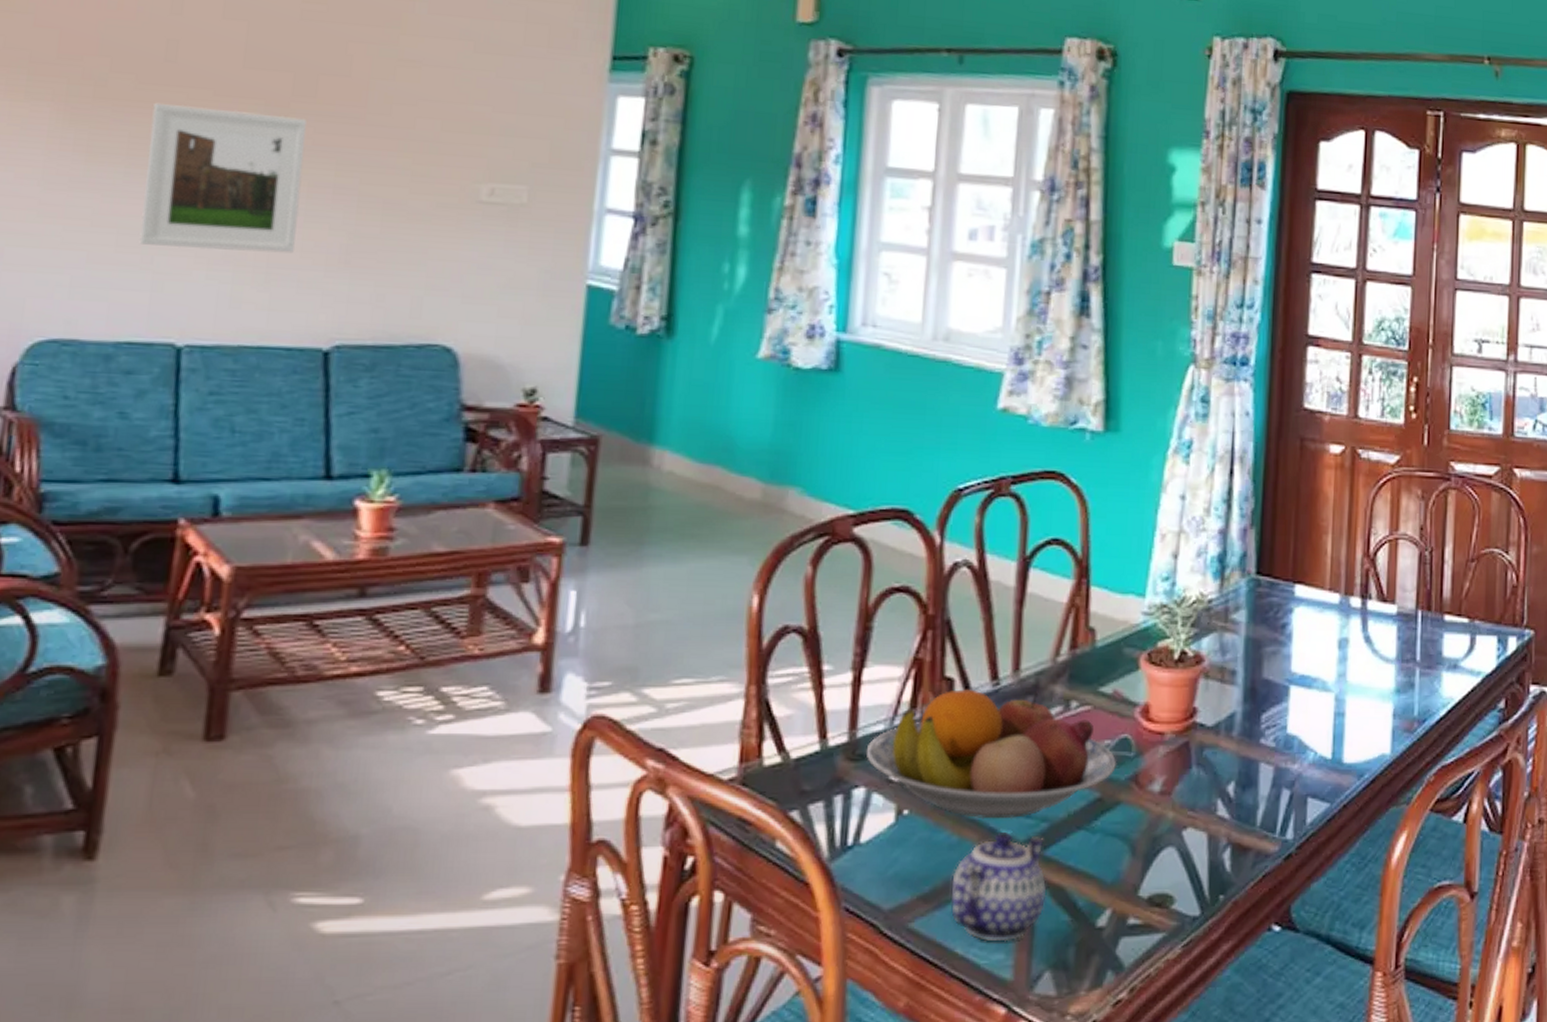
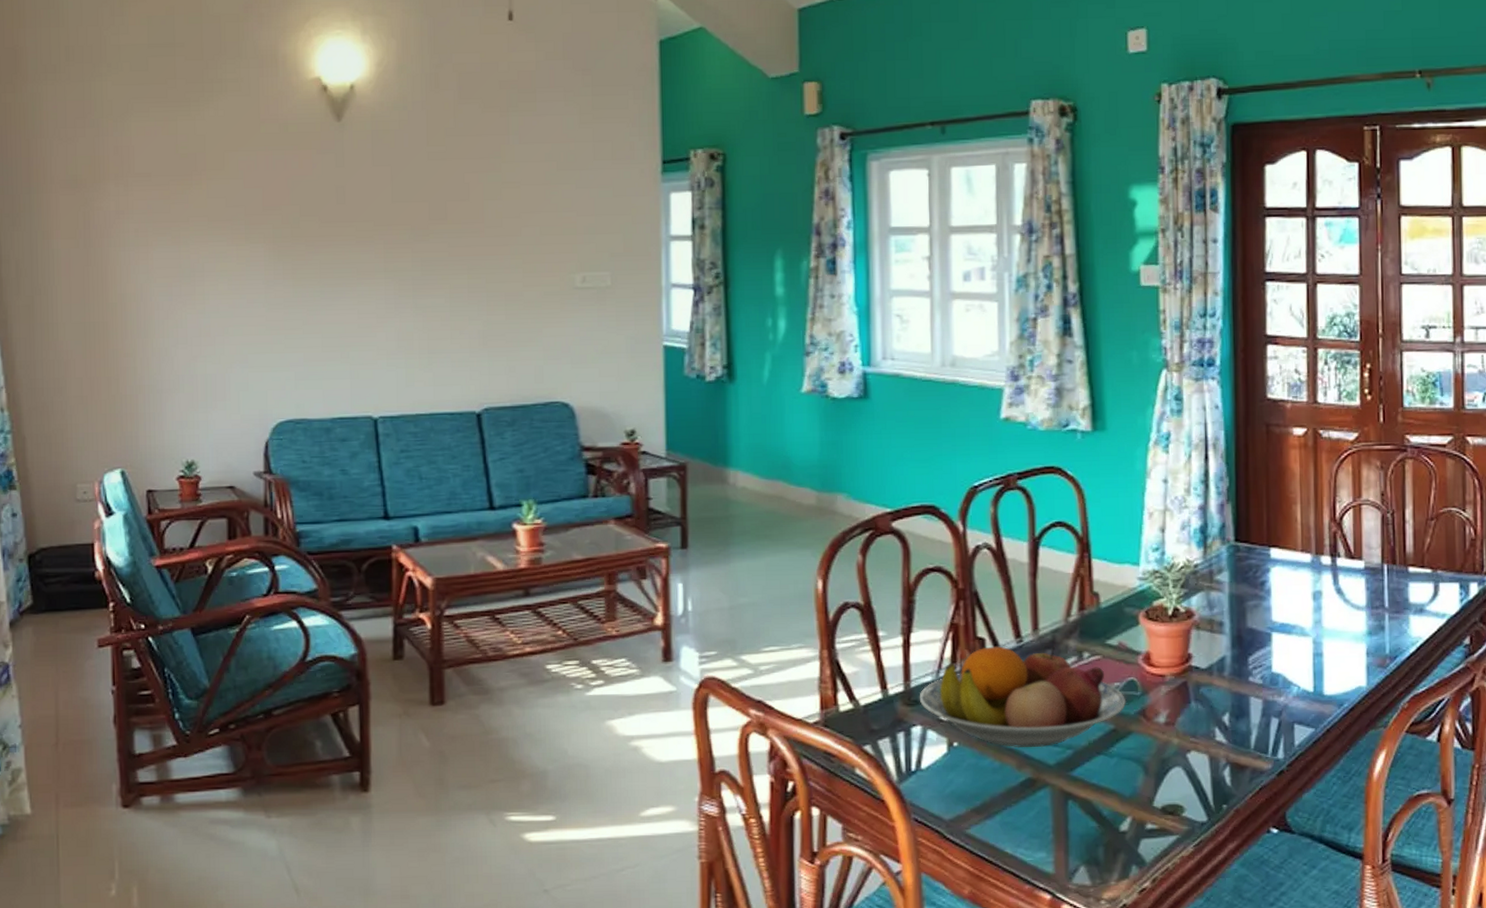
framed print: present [139,102,306,254] -> none [334,235,446,344]
teapot: present [951,831,1047,942] -> none [997,757,1076,843]

